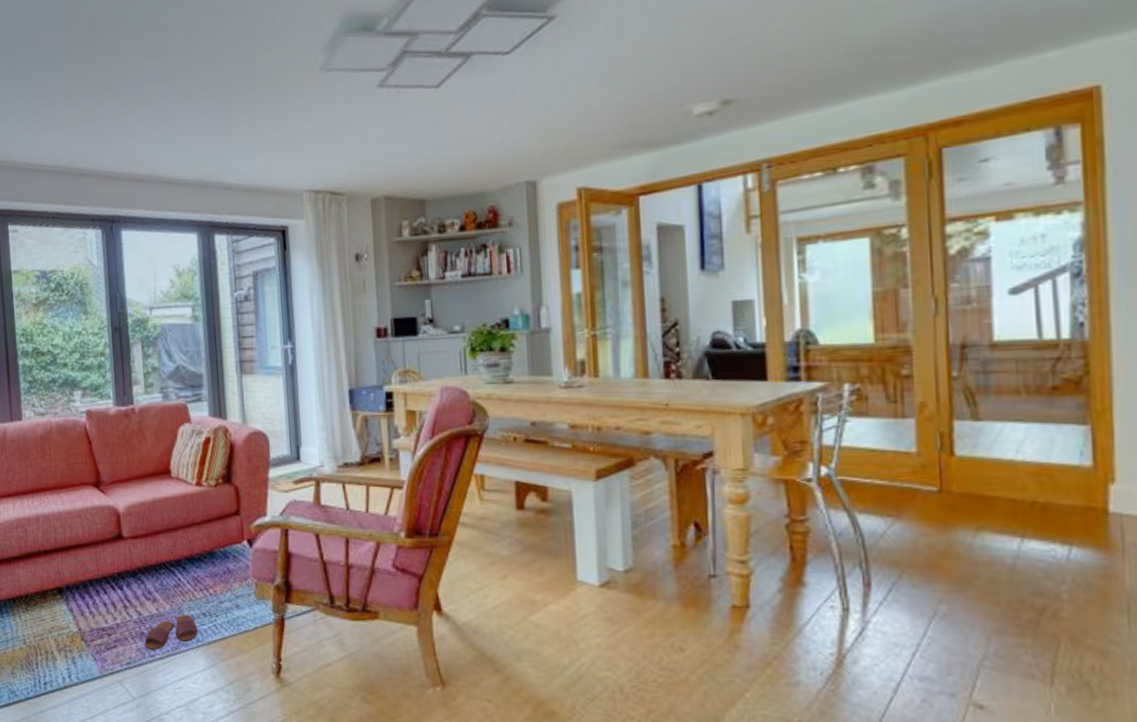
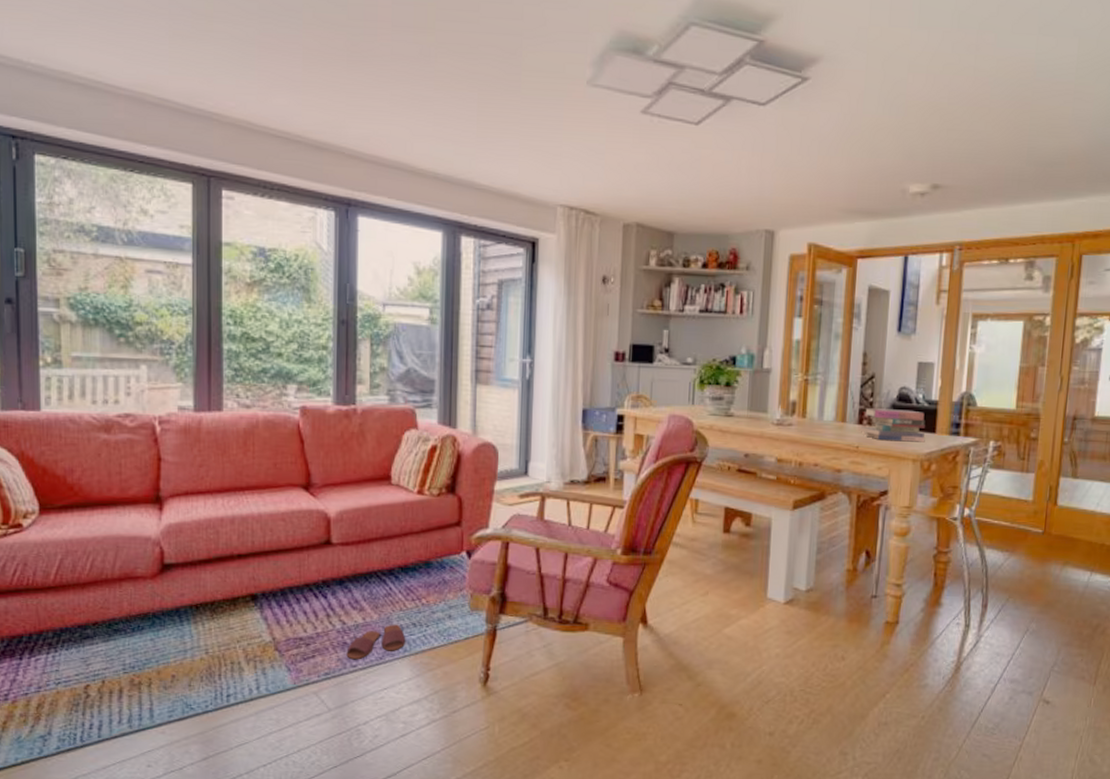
books: none [666,356,754,394] -> present [859,408,925,442]

